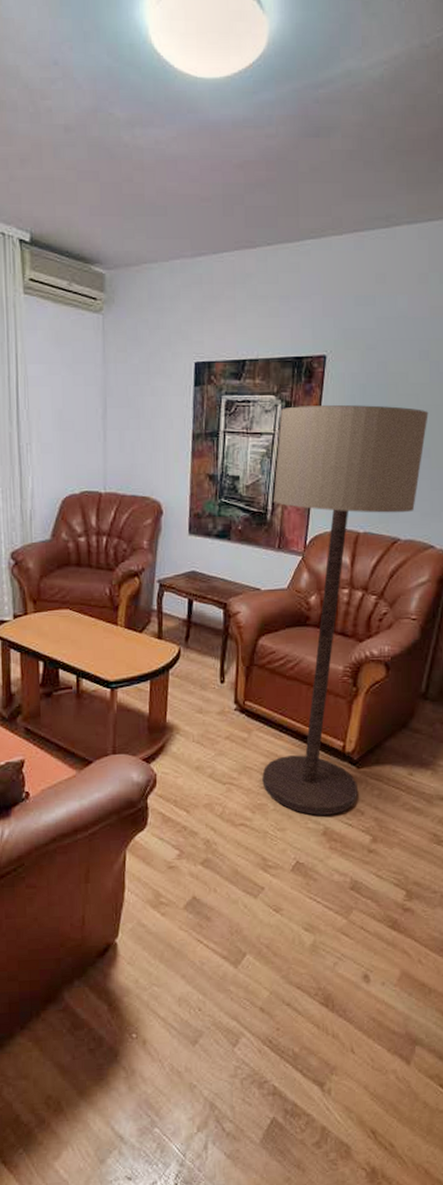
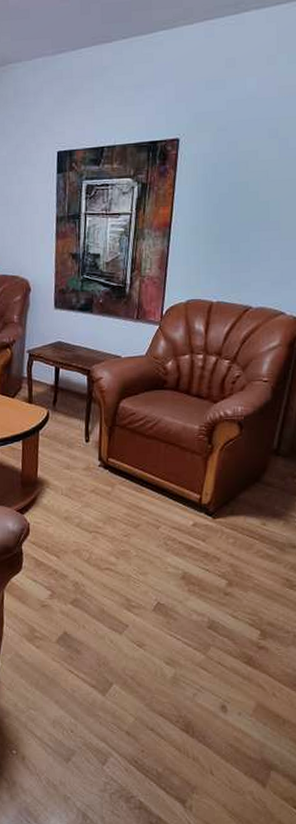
floor lamp: present [262,405,429,816] -> none [125,183,278,561]

